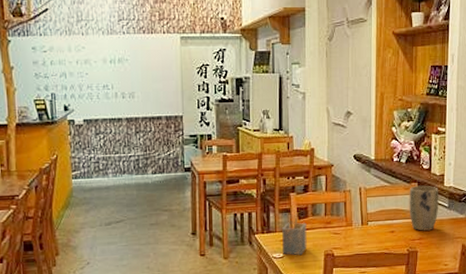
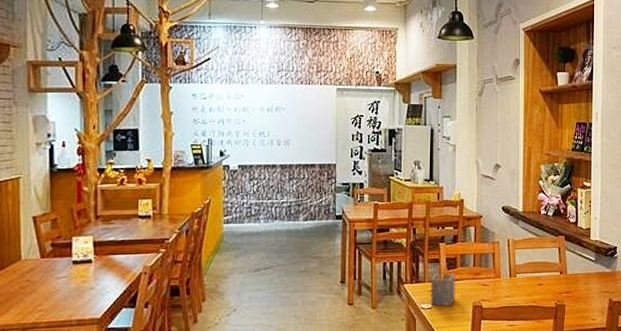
plant pot: present [409,185,439,231] -> none [556,238,586,284]

